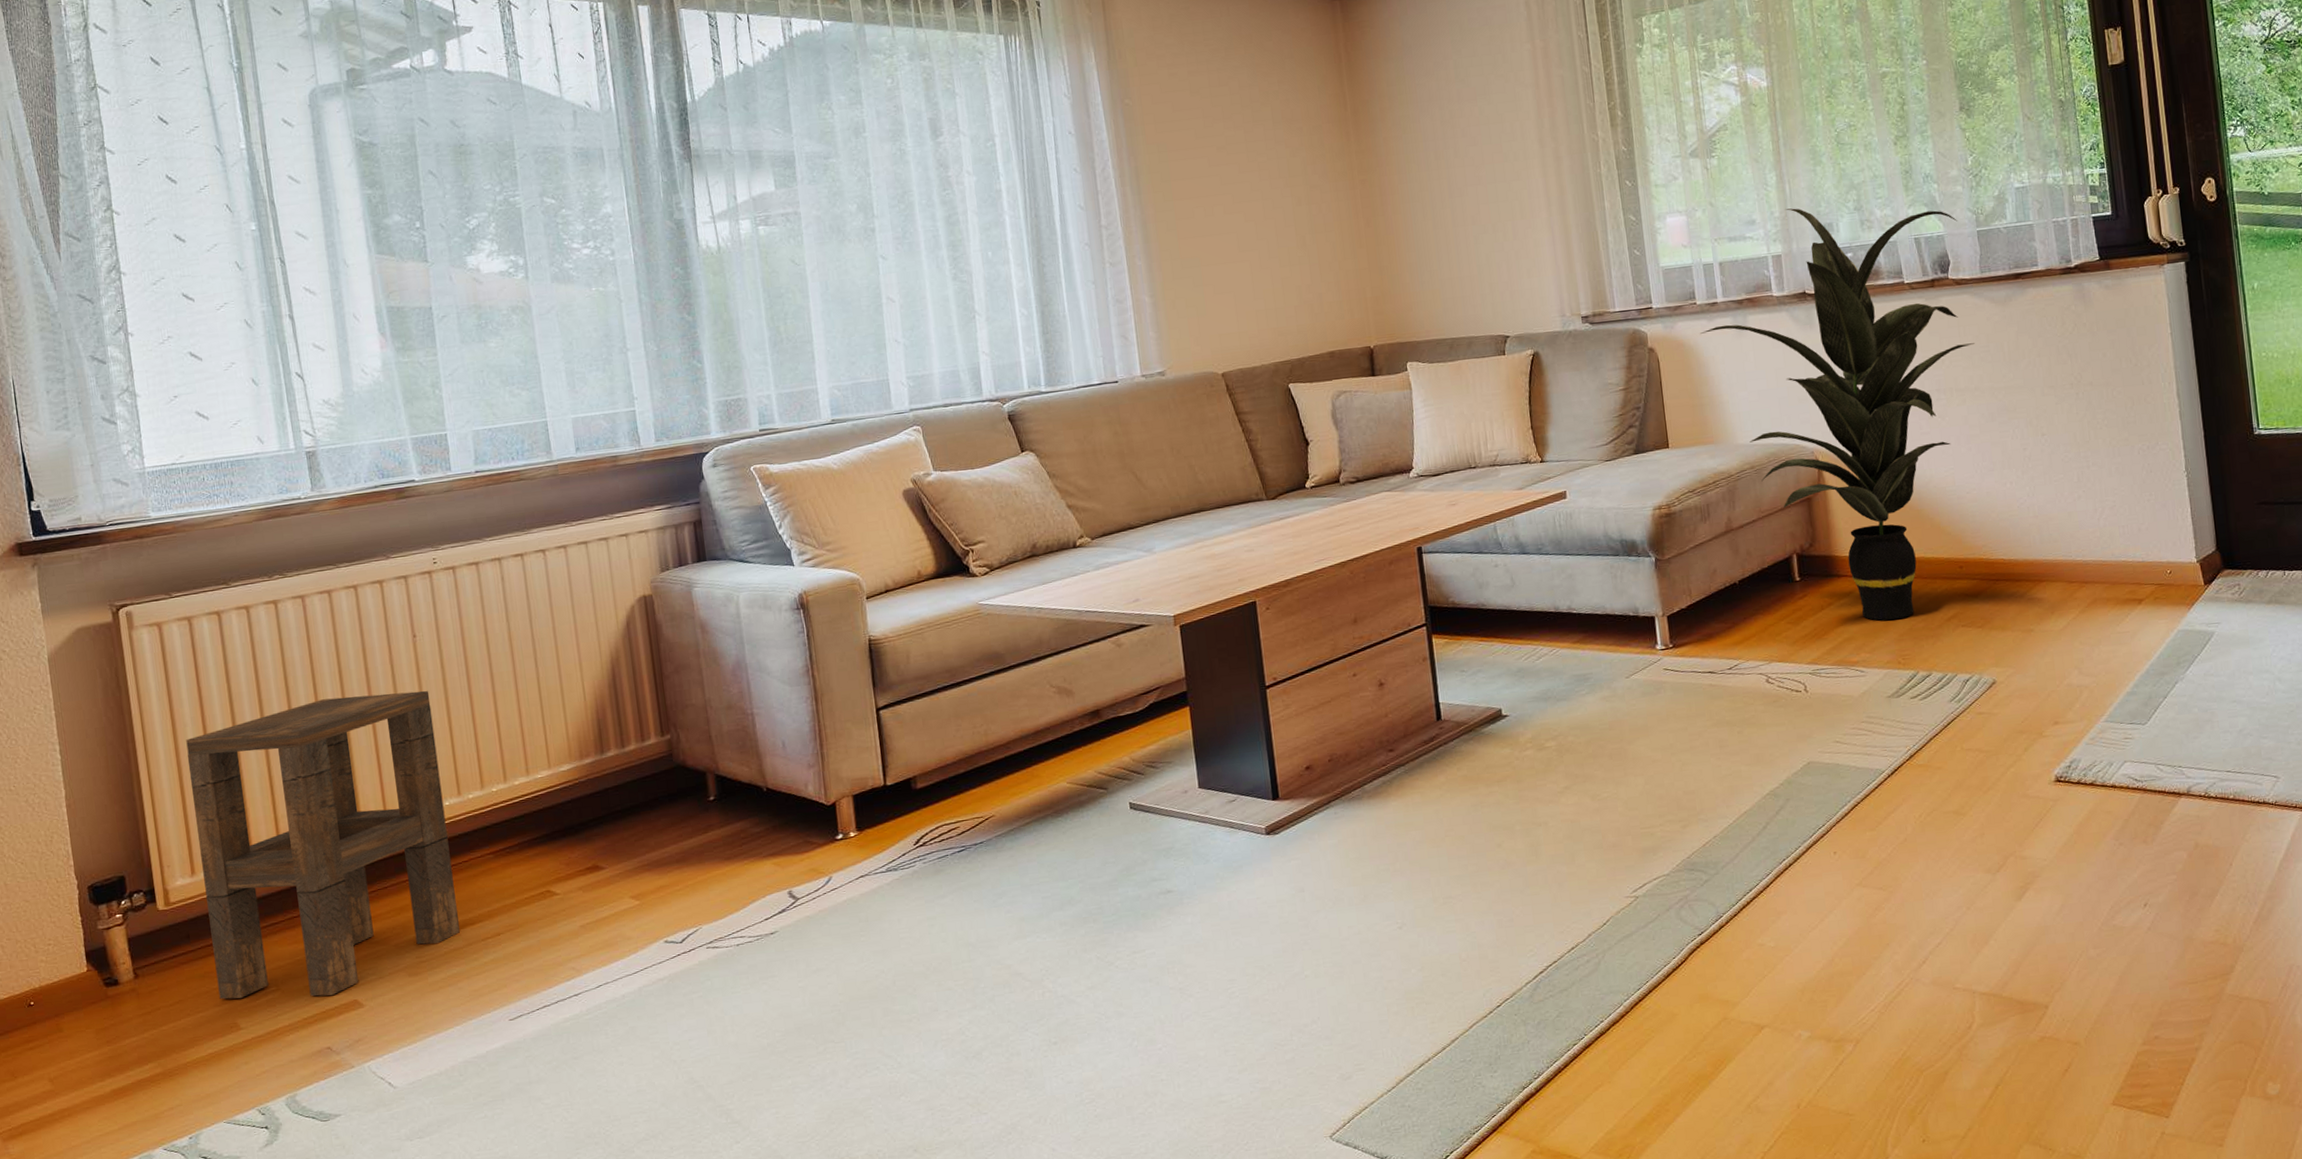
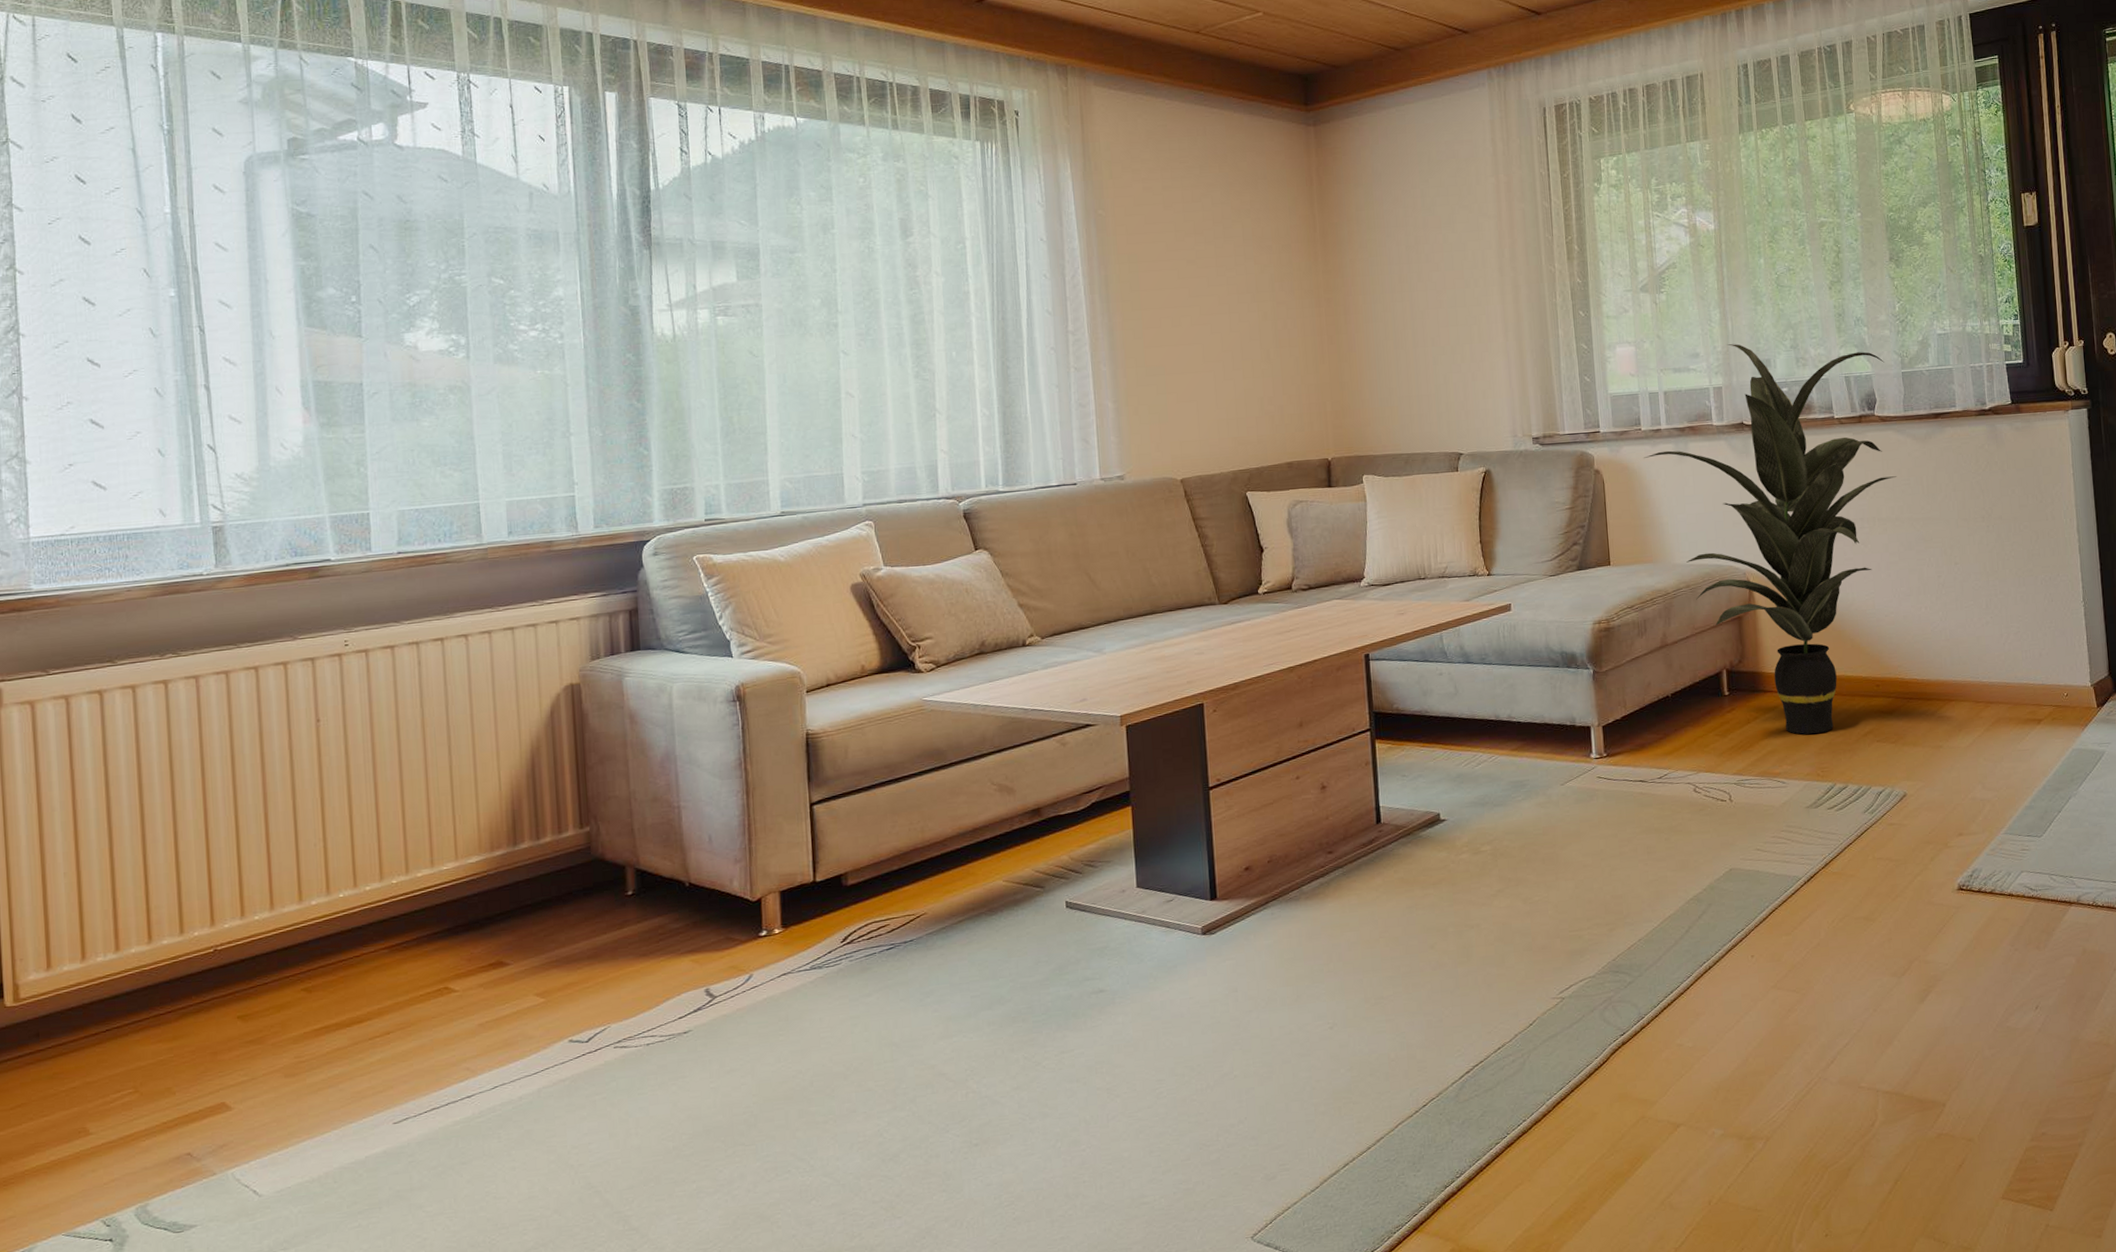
side table: present [186,691,460,1000] -> none [52,777,345,1103]

